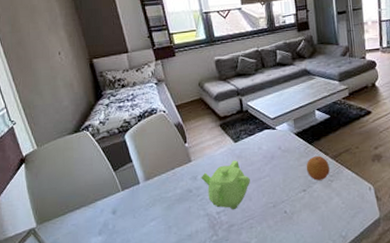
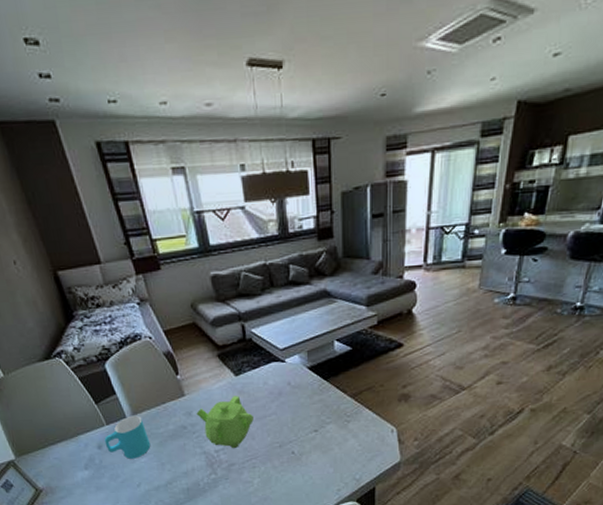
cup: none [119,181,160,223] -> present [104,415,151,459]
fruit: present [306,155,330,181] -> none [319,393,347,421]

